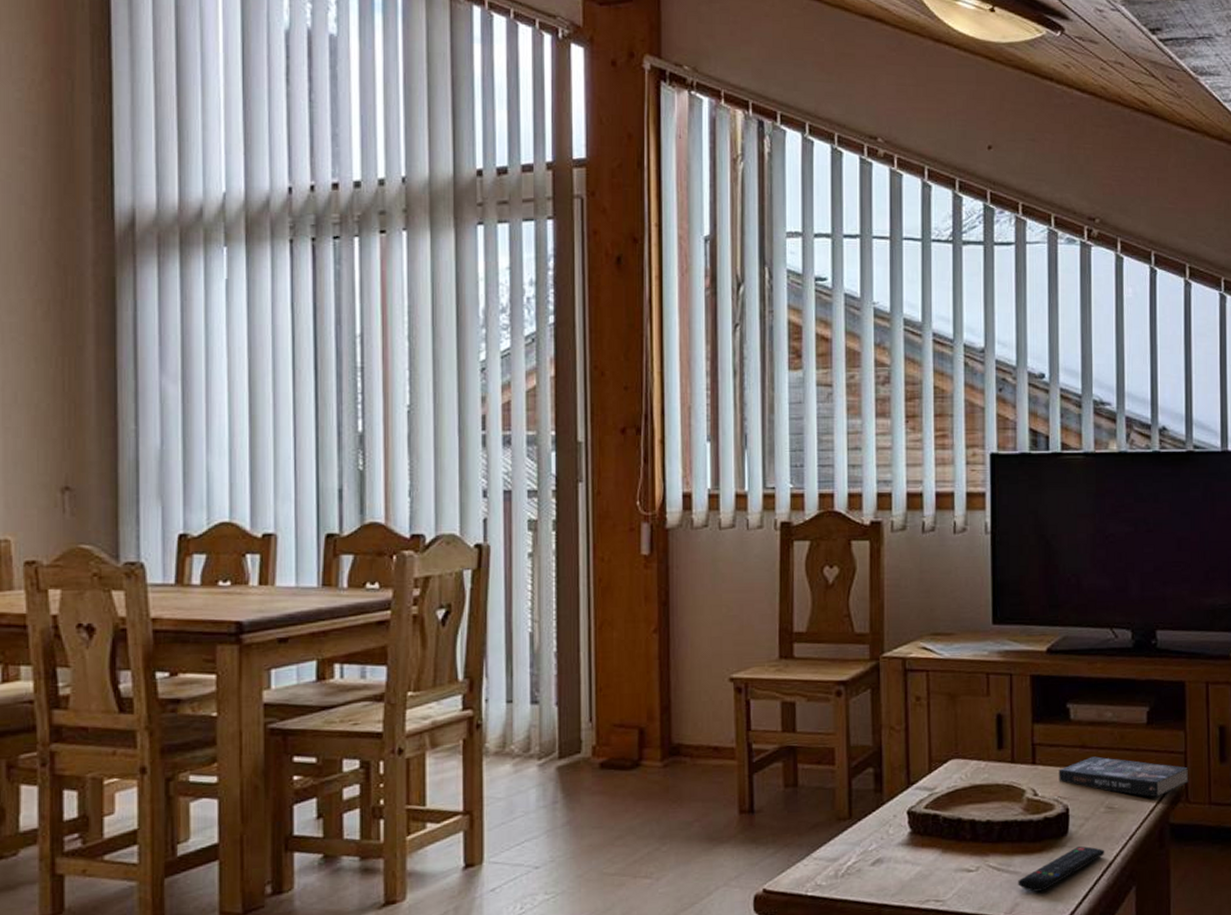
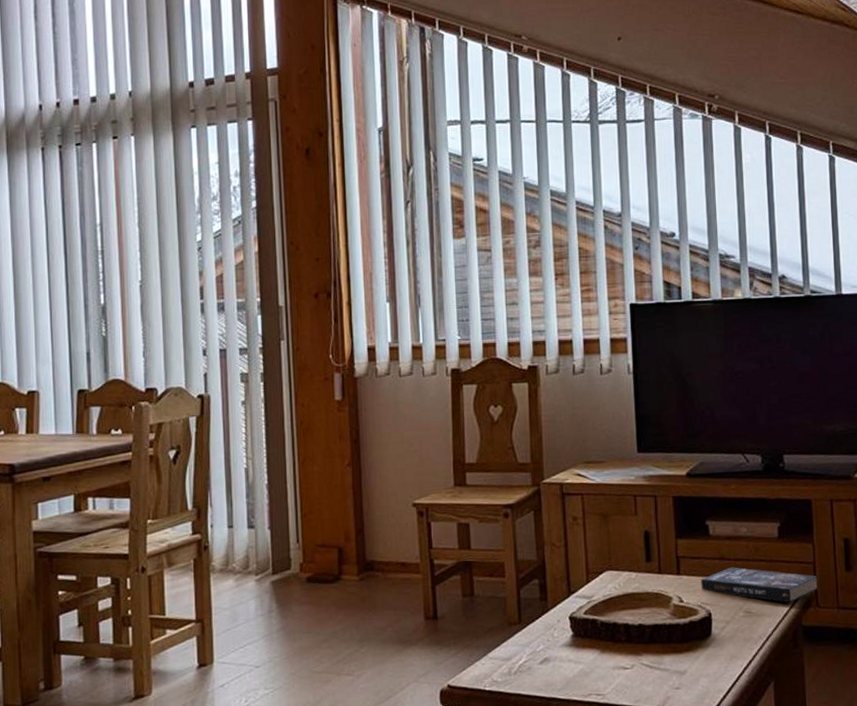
remote control: present [1018,846,1105,892] -> none [668,646,745,687]

